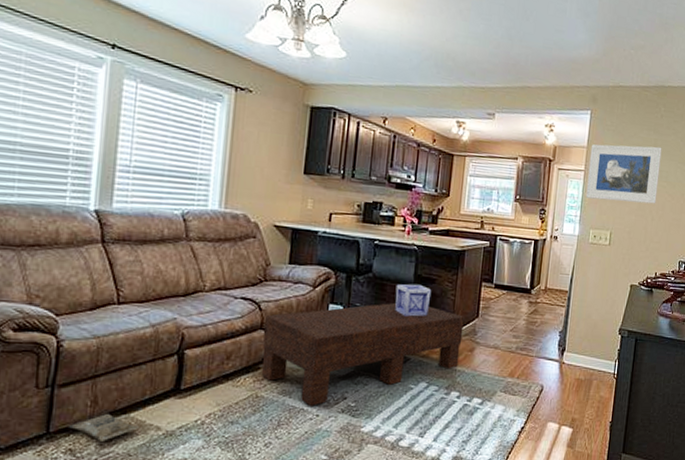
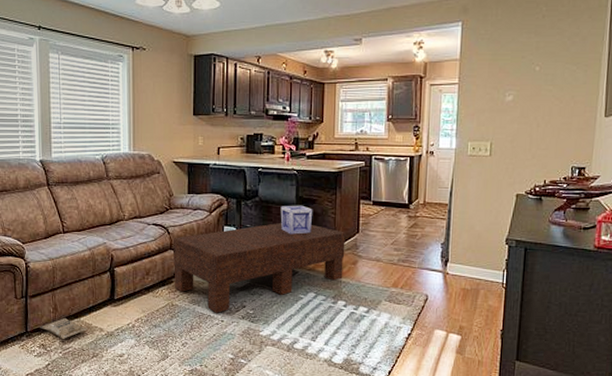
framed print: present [585,144,662,204] -> none [461,49,546,111]

